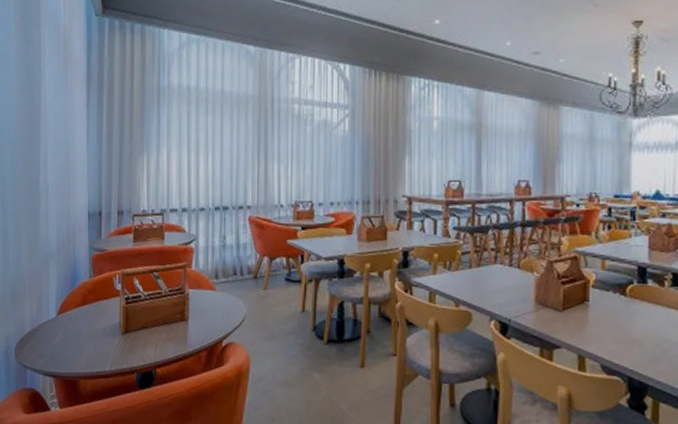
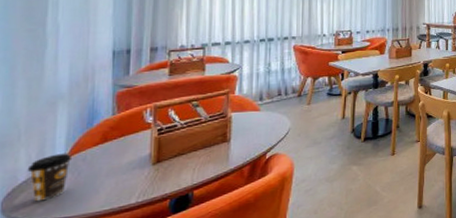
coffee cup: none [30,310,62,354] -> present [27,153,73,202]

